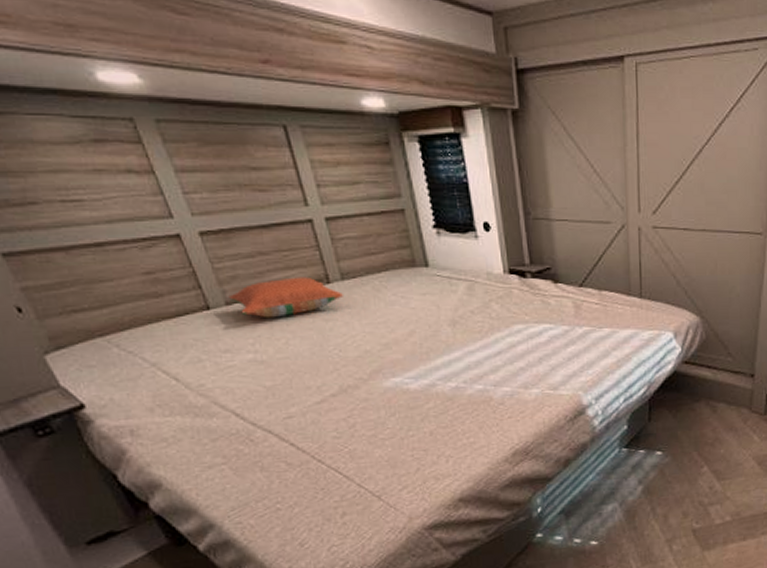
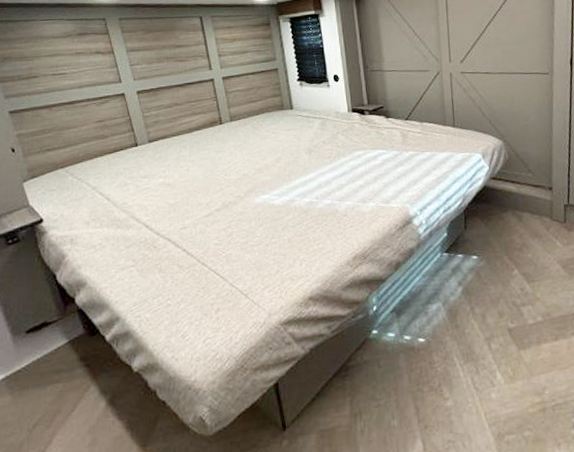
pillow: present [229,277,344,318] -> none [151,120,232,152]

